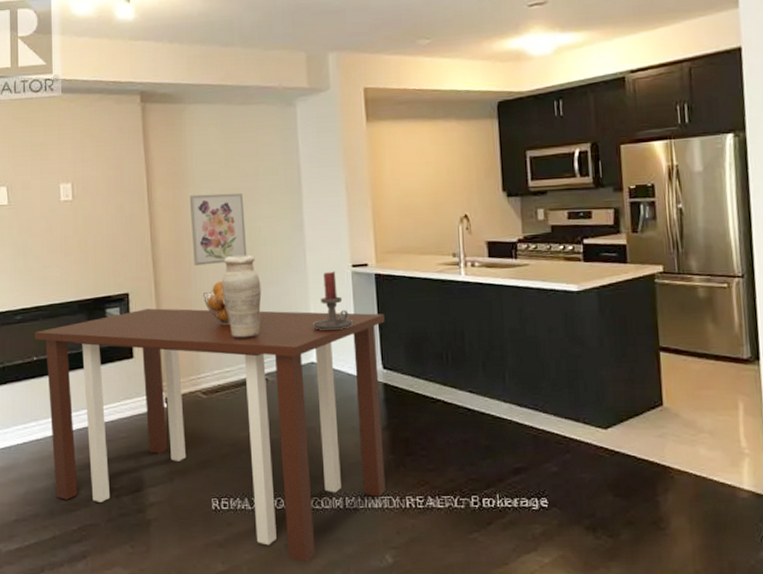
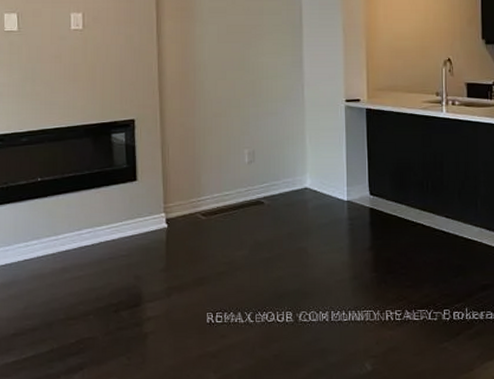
dining table: present [35,308,386,563] -> none [40,134,373,371]
wall art: present [189,192,247,266] -> none [196,29,250,96]
fruit basket: present [202,281,230,326] -> none [205,110,231,153]
vase: present [221,254,262,338] -> none [224,87,261,164]
candle holder: present [312,271,354,331] -> none [307,105,345,160]

